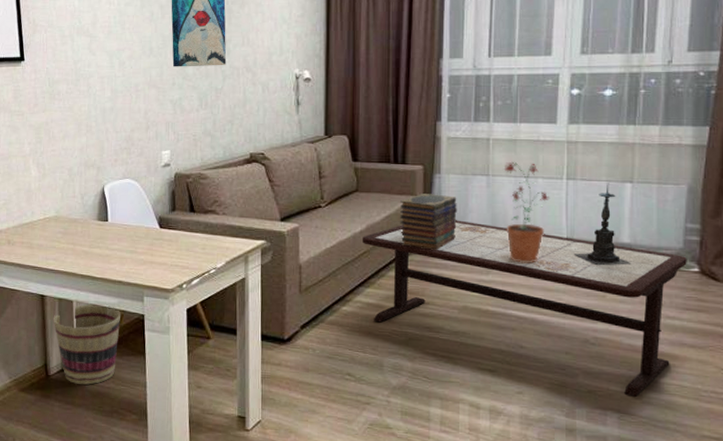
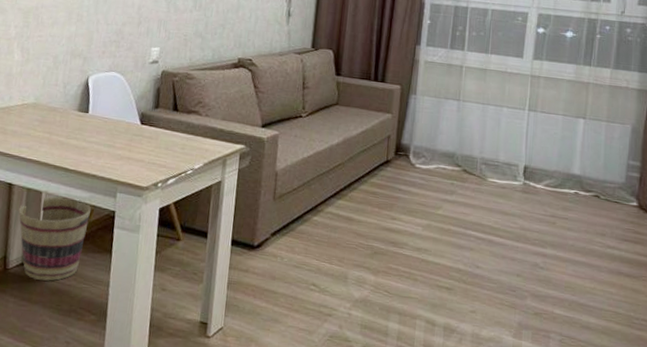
coffee table: present [363,220,687,398] -> none [338,140,628,322]
book stack: present [400,194,457,250] -> none [374,112,429,168]
potted plant: present [503,161,551,262] -> none [471,89,513,186]
candle holder: present [573,183,632,266] -> none [530,117,580,195]

